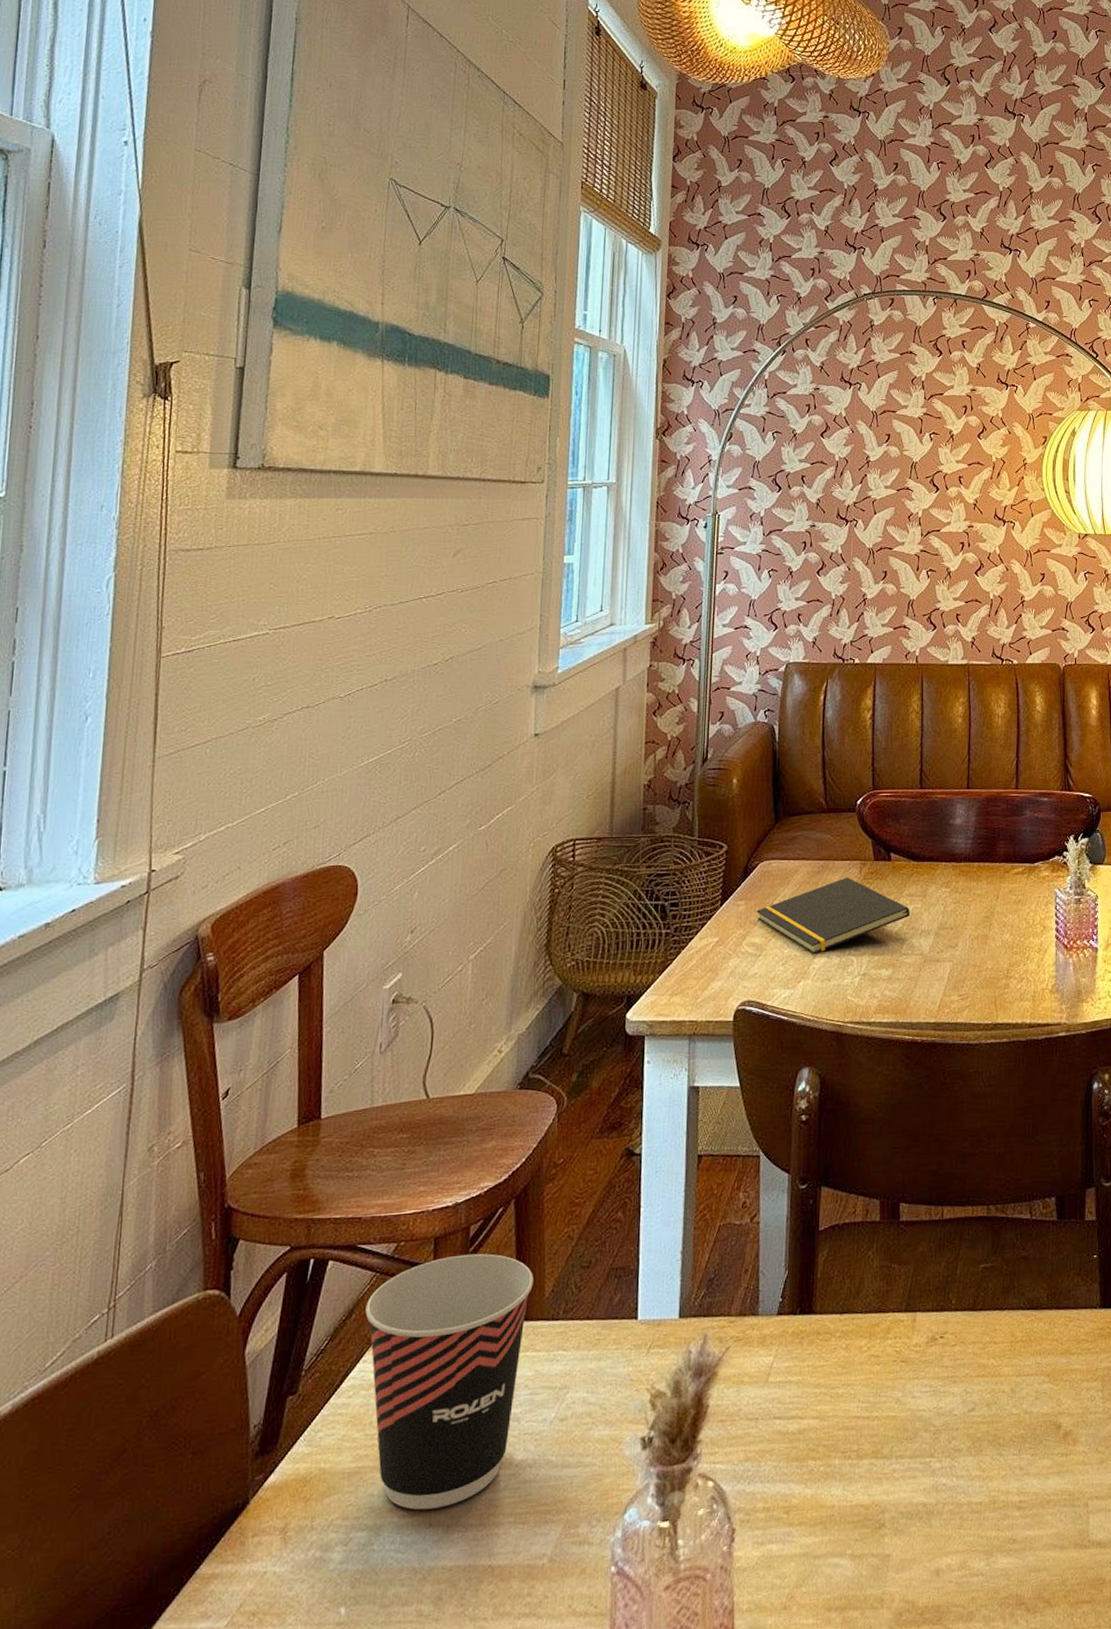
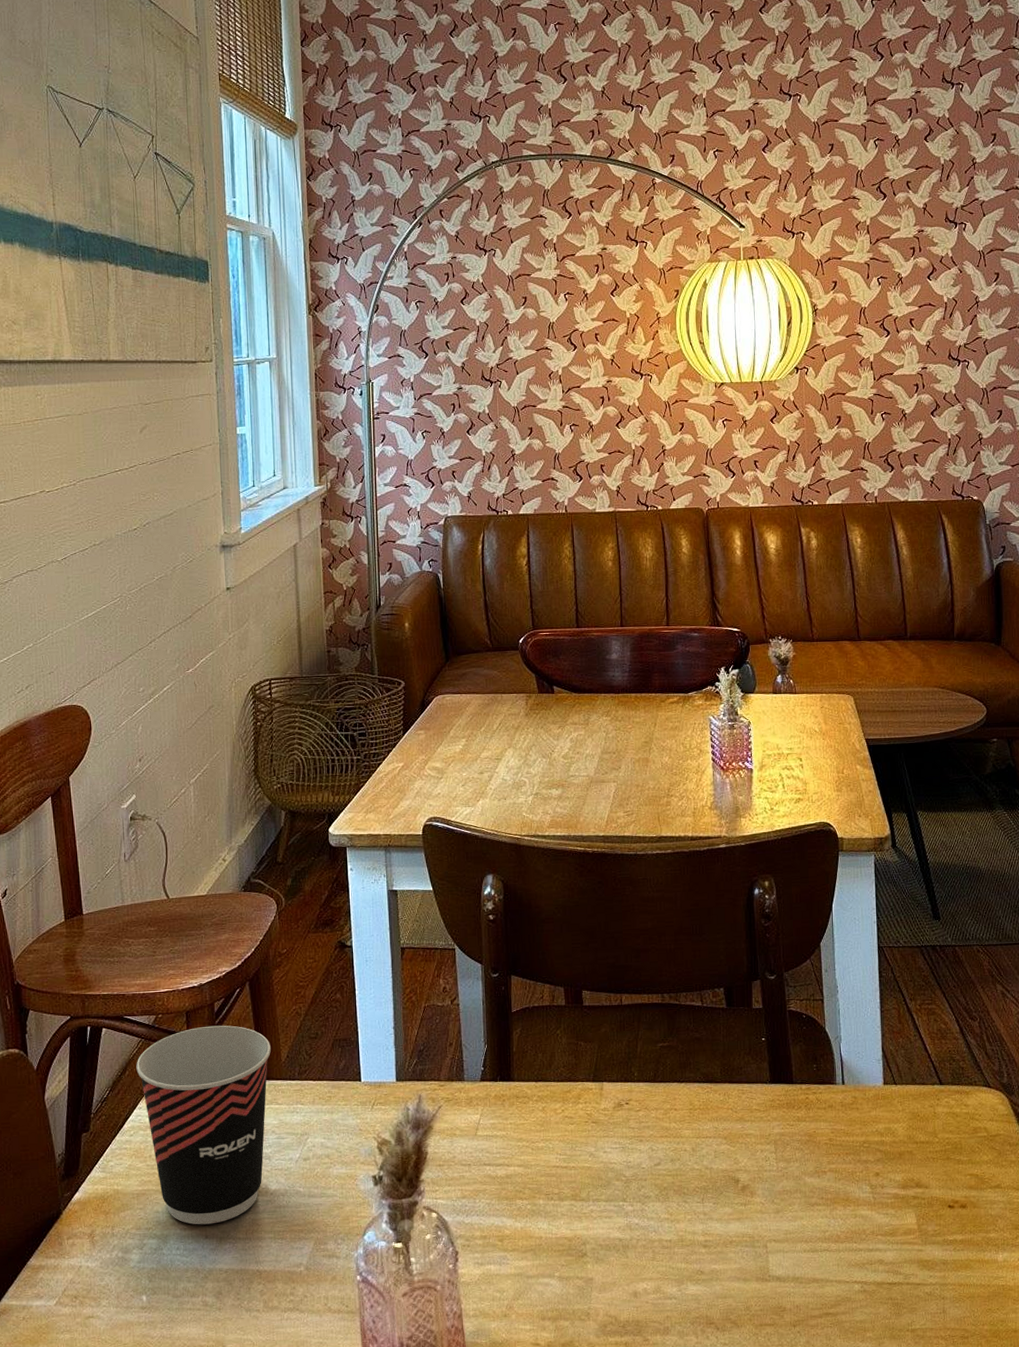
notepad: present [756,877,911,955] -> none [435,708,575,777]

